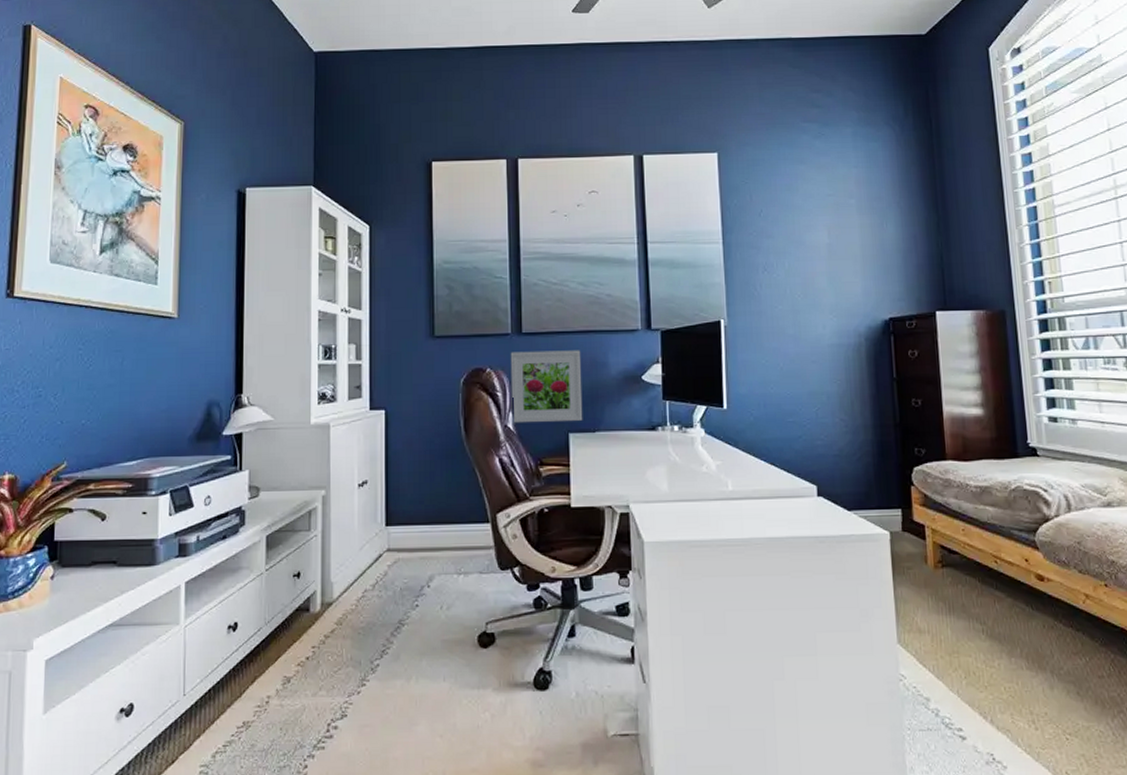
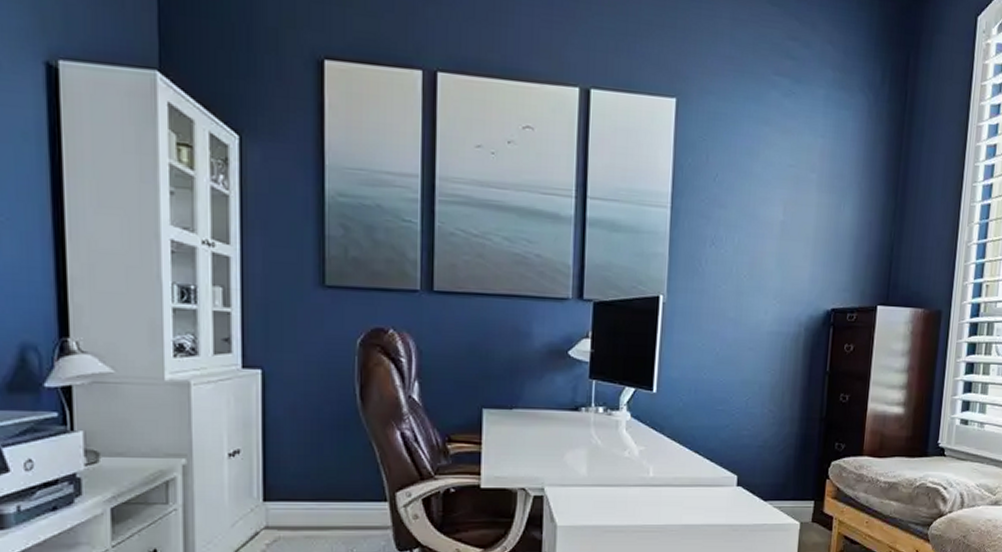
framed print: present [510,350,583,424] -> none [417,312,502,396]

